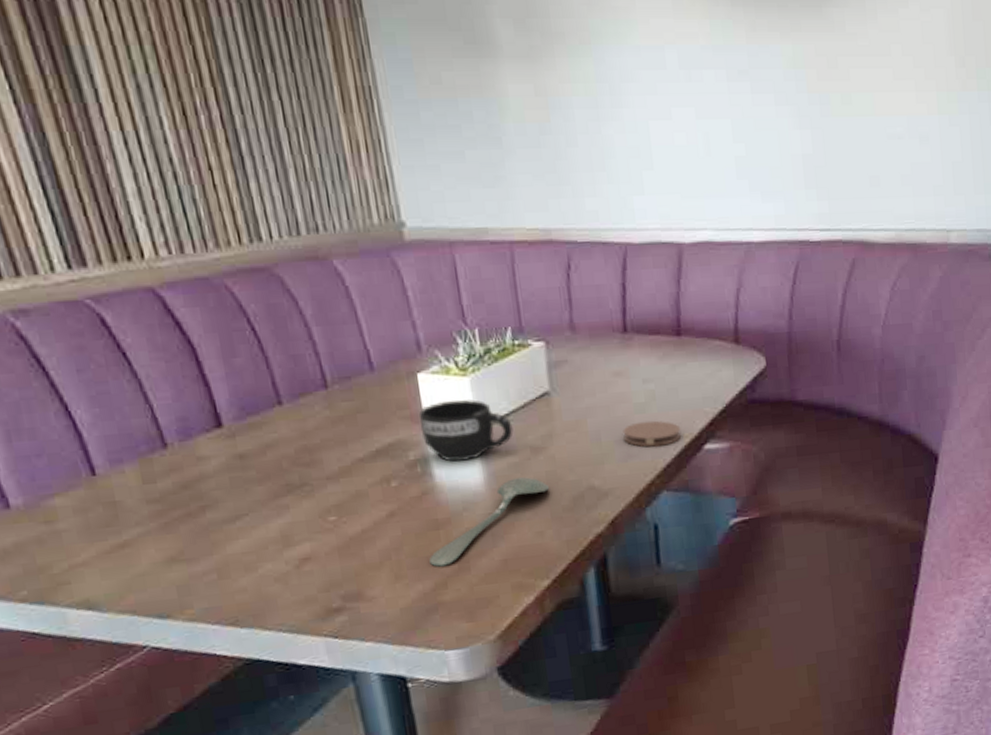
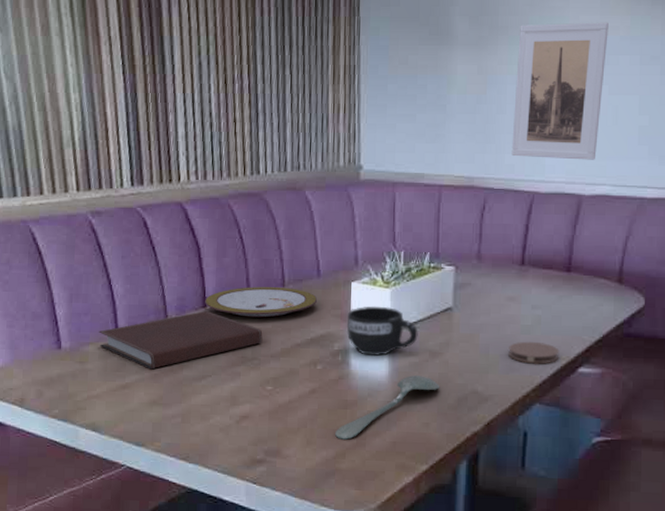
notebook: none [64,430,312,518] -> present [98,310,263,370]
plate: none [218,388,377,434] -> present [205,287,318,318]
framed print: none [579,27,692,201] -> present [511,22,609,160]

